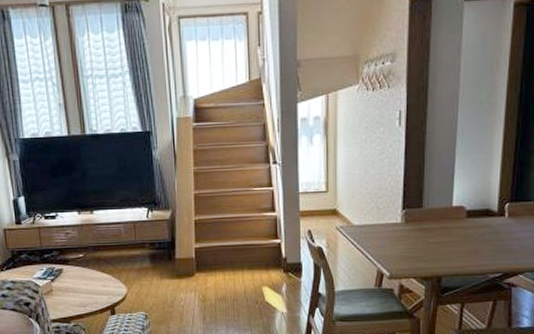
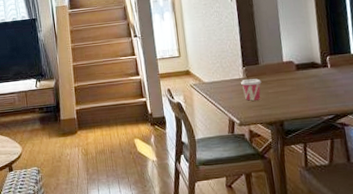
cup: none [398,225,422,251] -> present [241,79,262,101]

